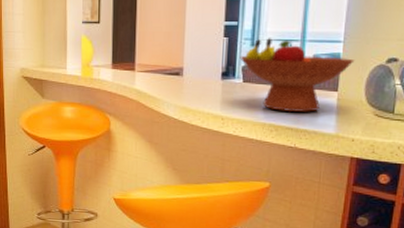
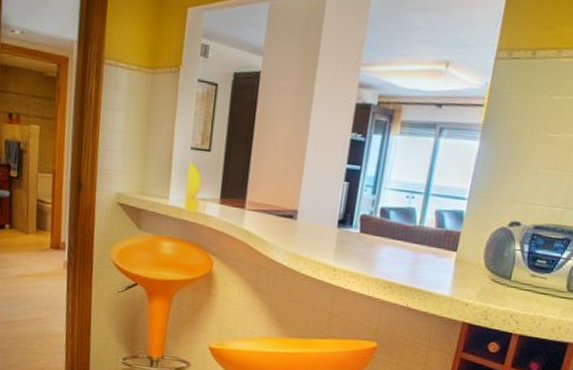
fruit bowl: present [240,38,355,113] -> none [359,187,478,271]

